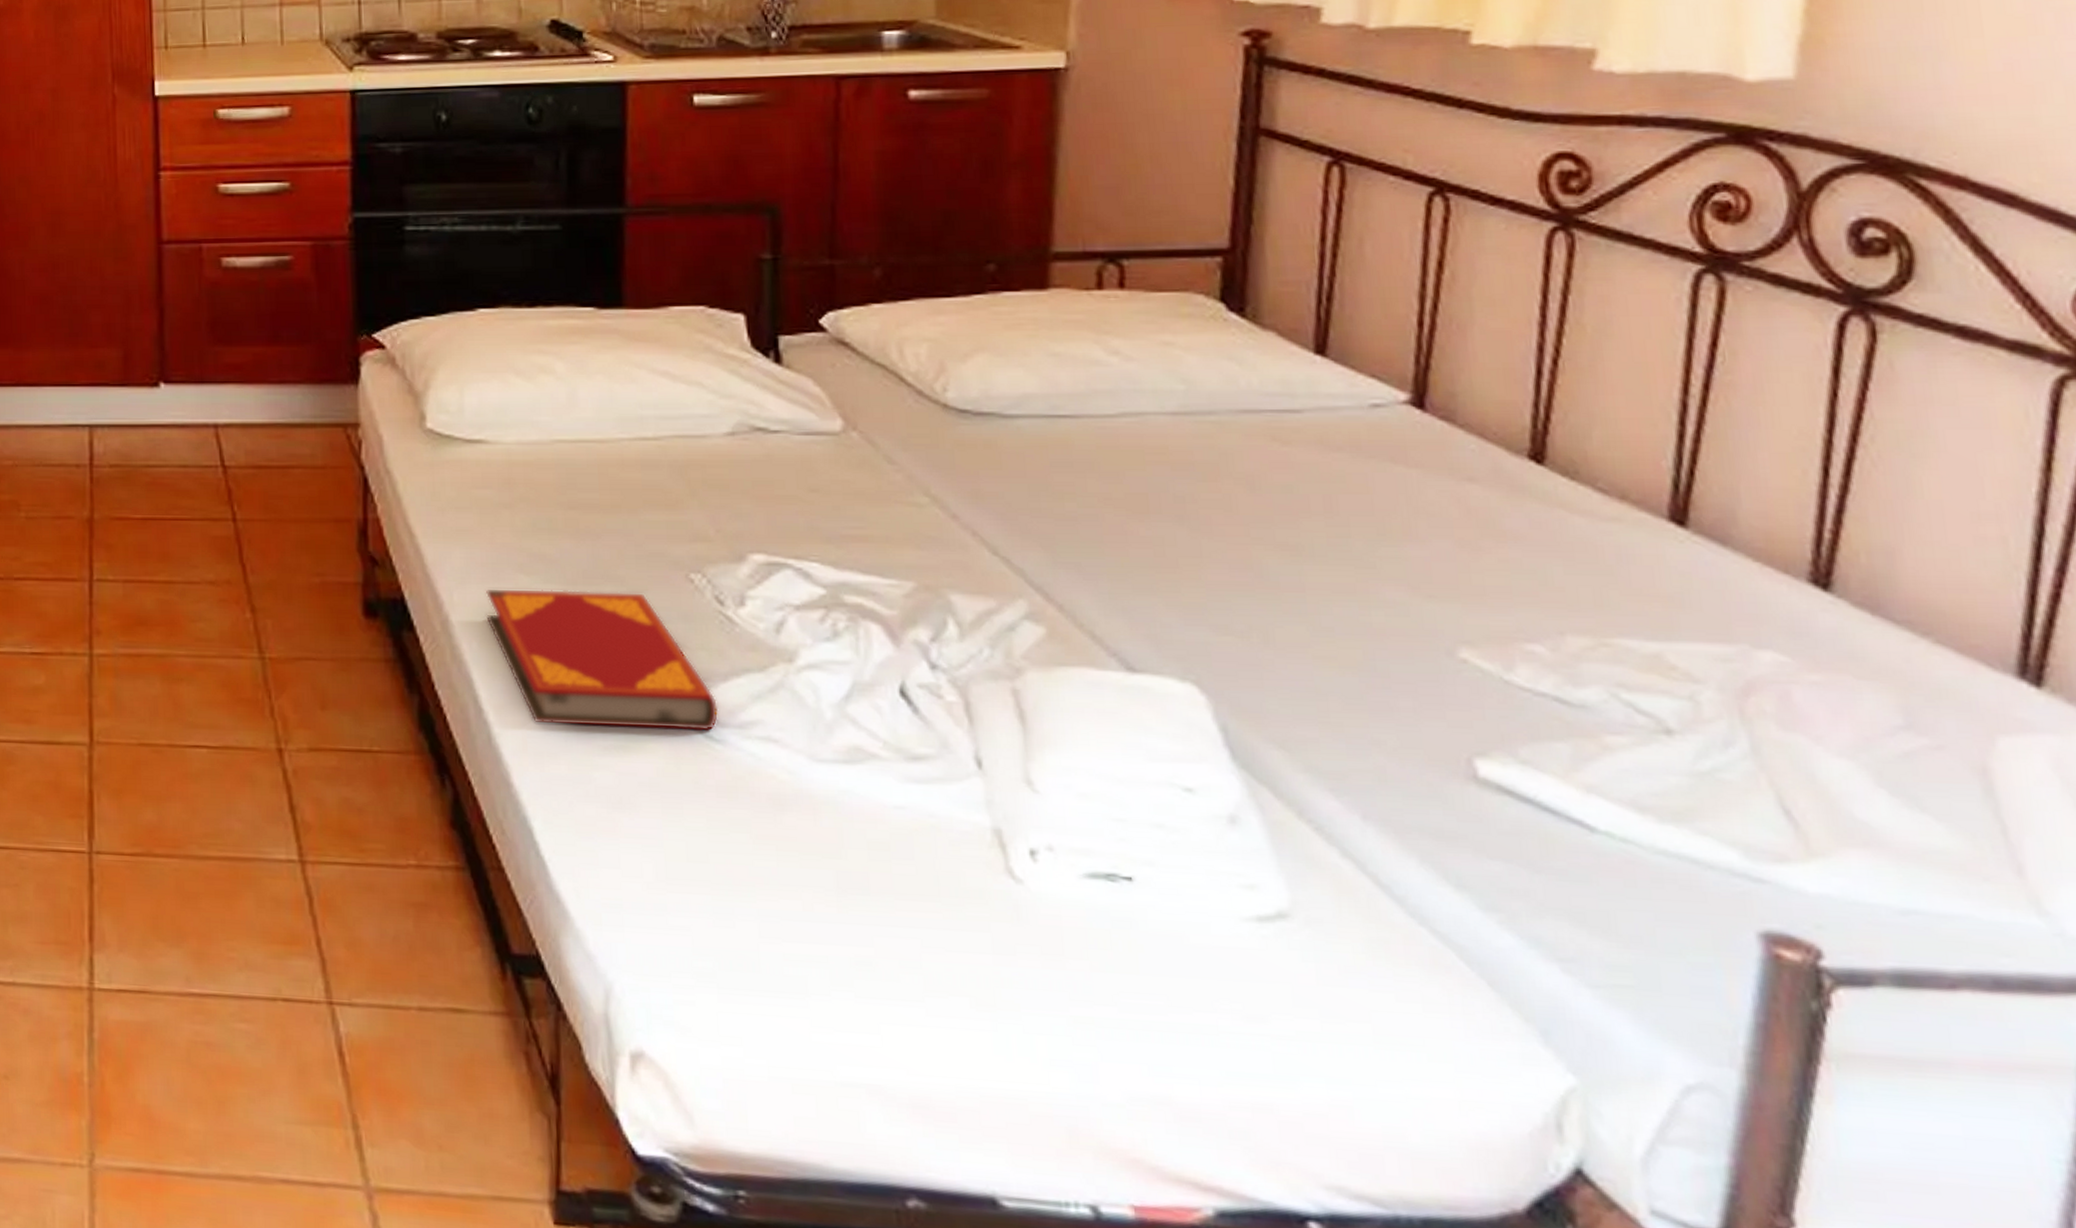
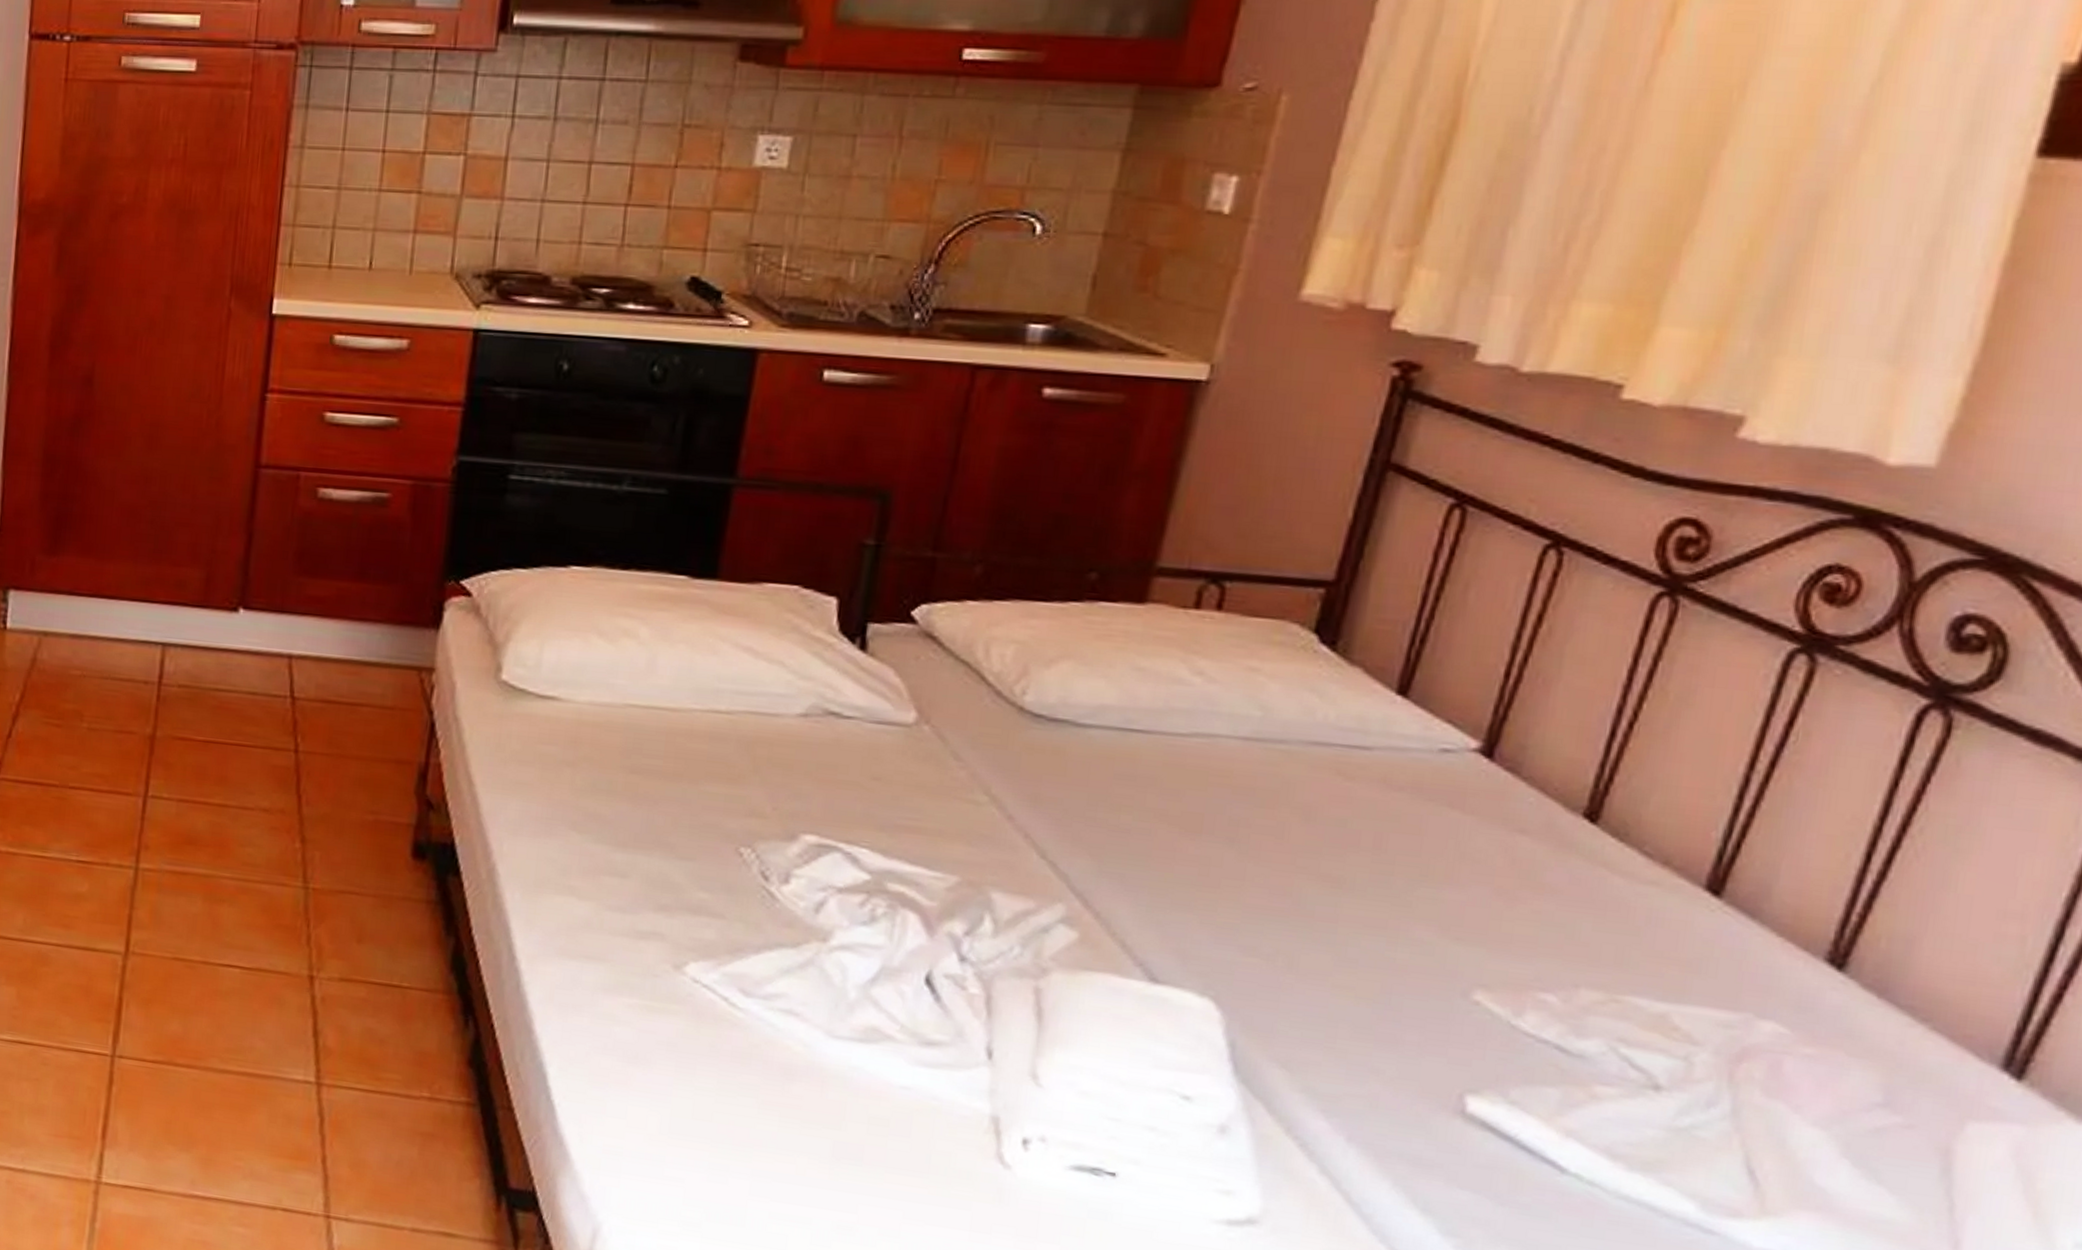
hardback book: present [485,587,719,731] -> none [532,842,747,999]

